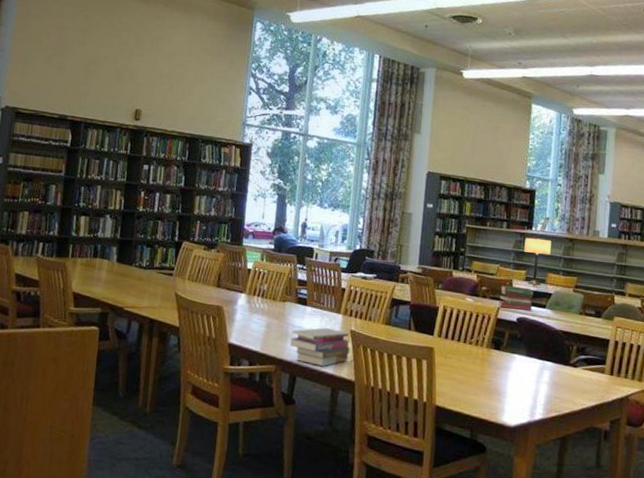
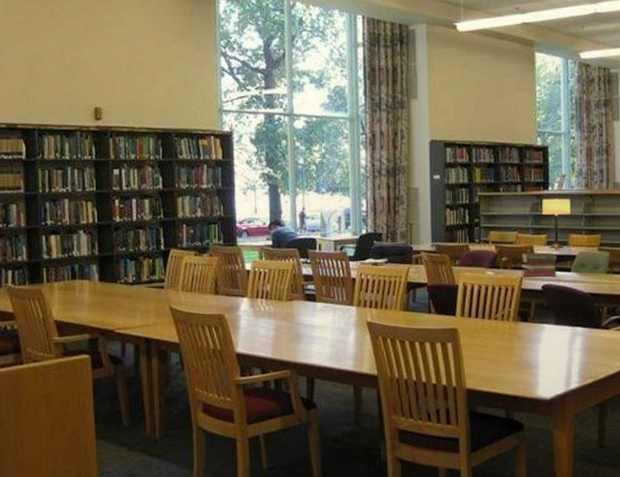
books: present [290,328,350,367] -> none [303,323,369,365]

